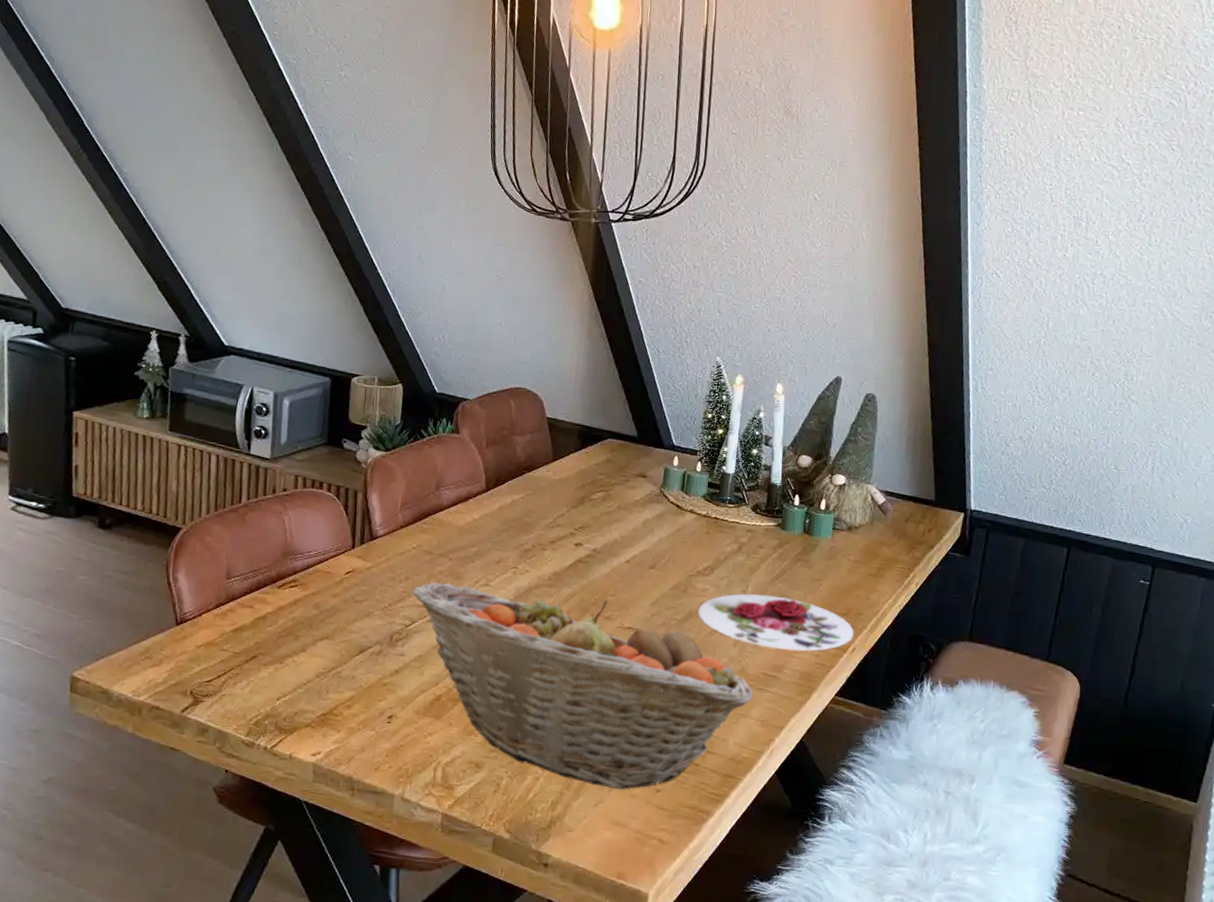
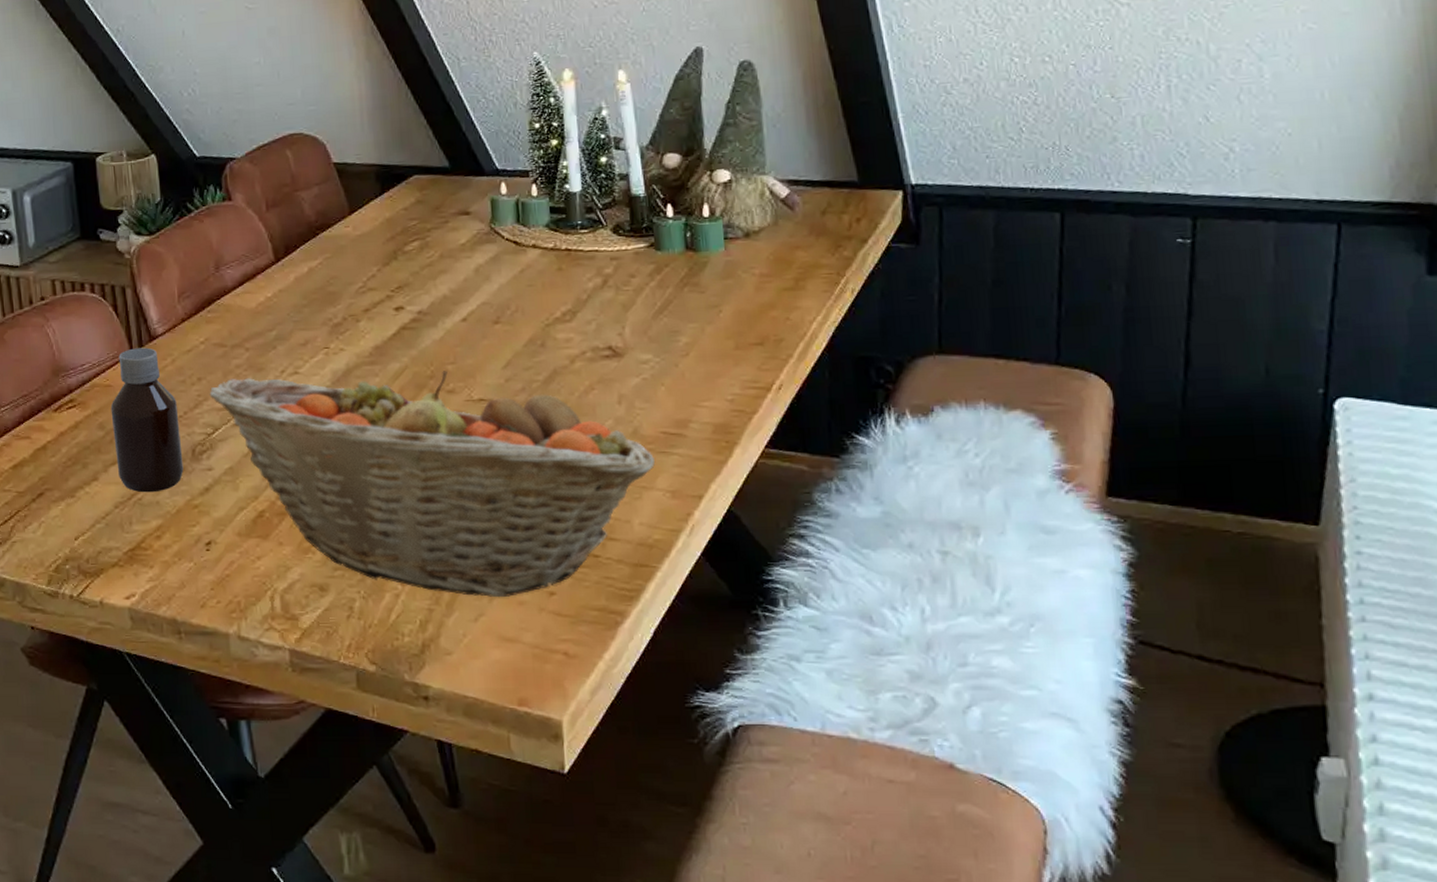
bottle: none [324,544,384,669] -> present [110,347,184,493]
plate: present [698,594,854,651] -> none [564,334,777,400]

